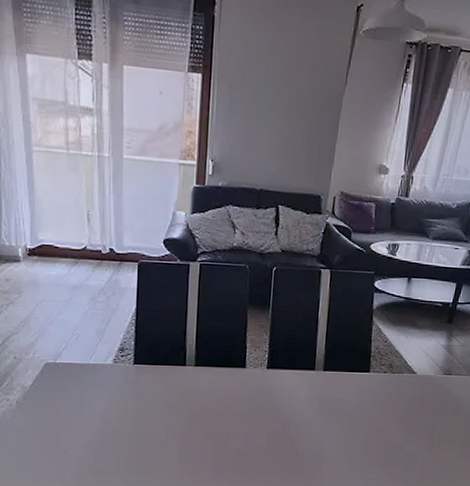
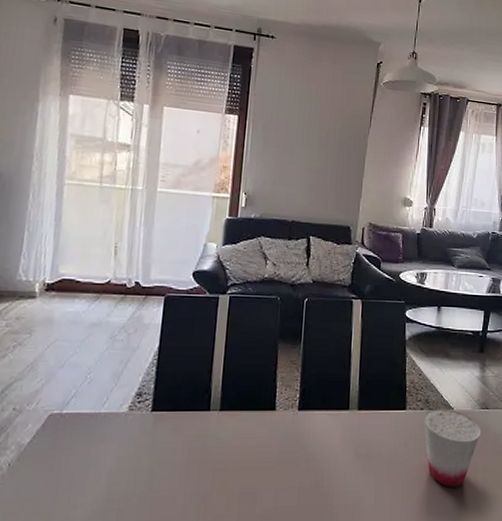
cup: none [386,372,442,440] -> present [424,408,480,487]

